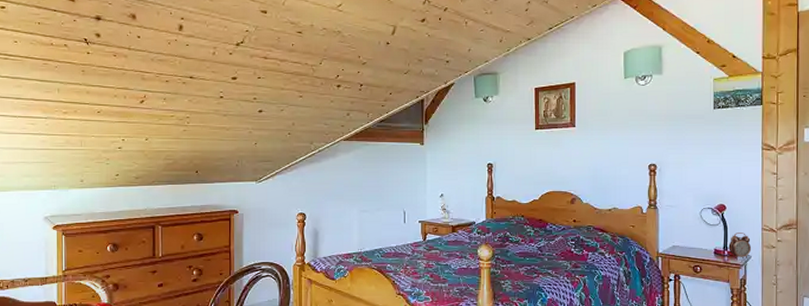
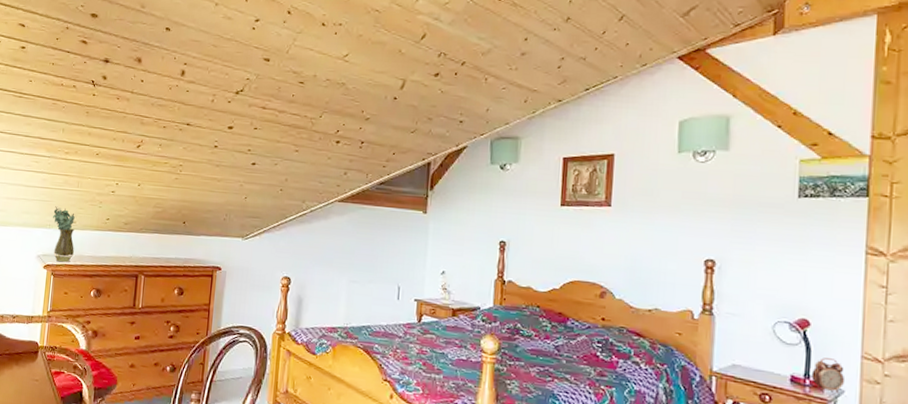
vase: none [57,167,85,222] -> present [53,206,75,263]

